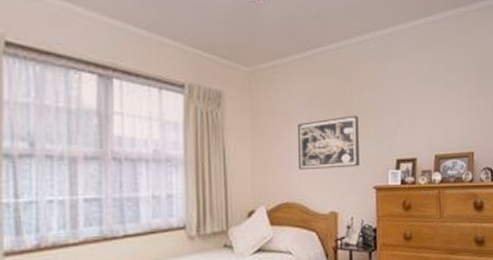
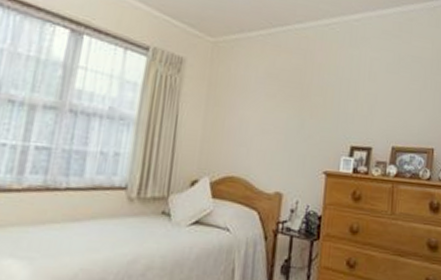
wall art: present [297,115,359,170] -> none [248,95,317,149]

